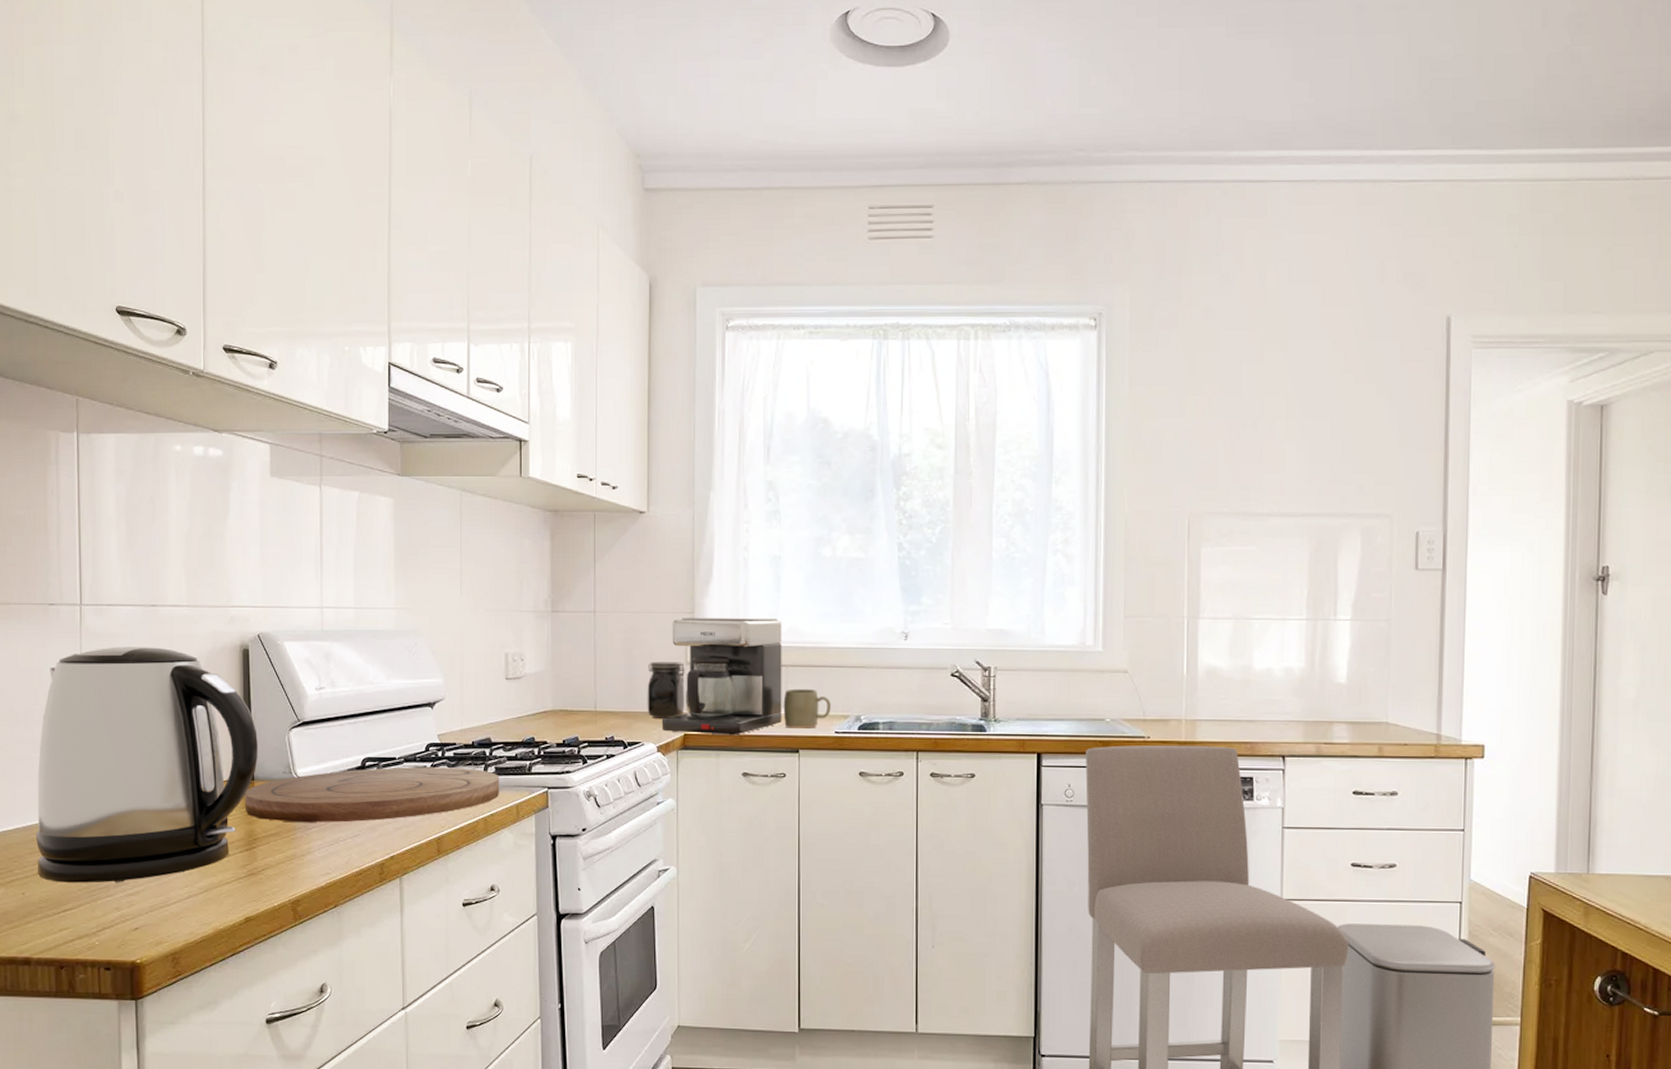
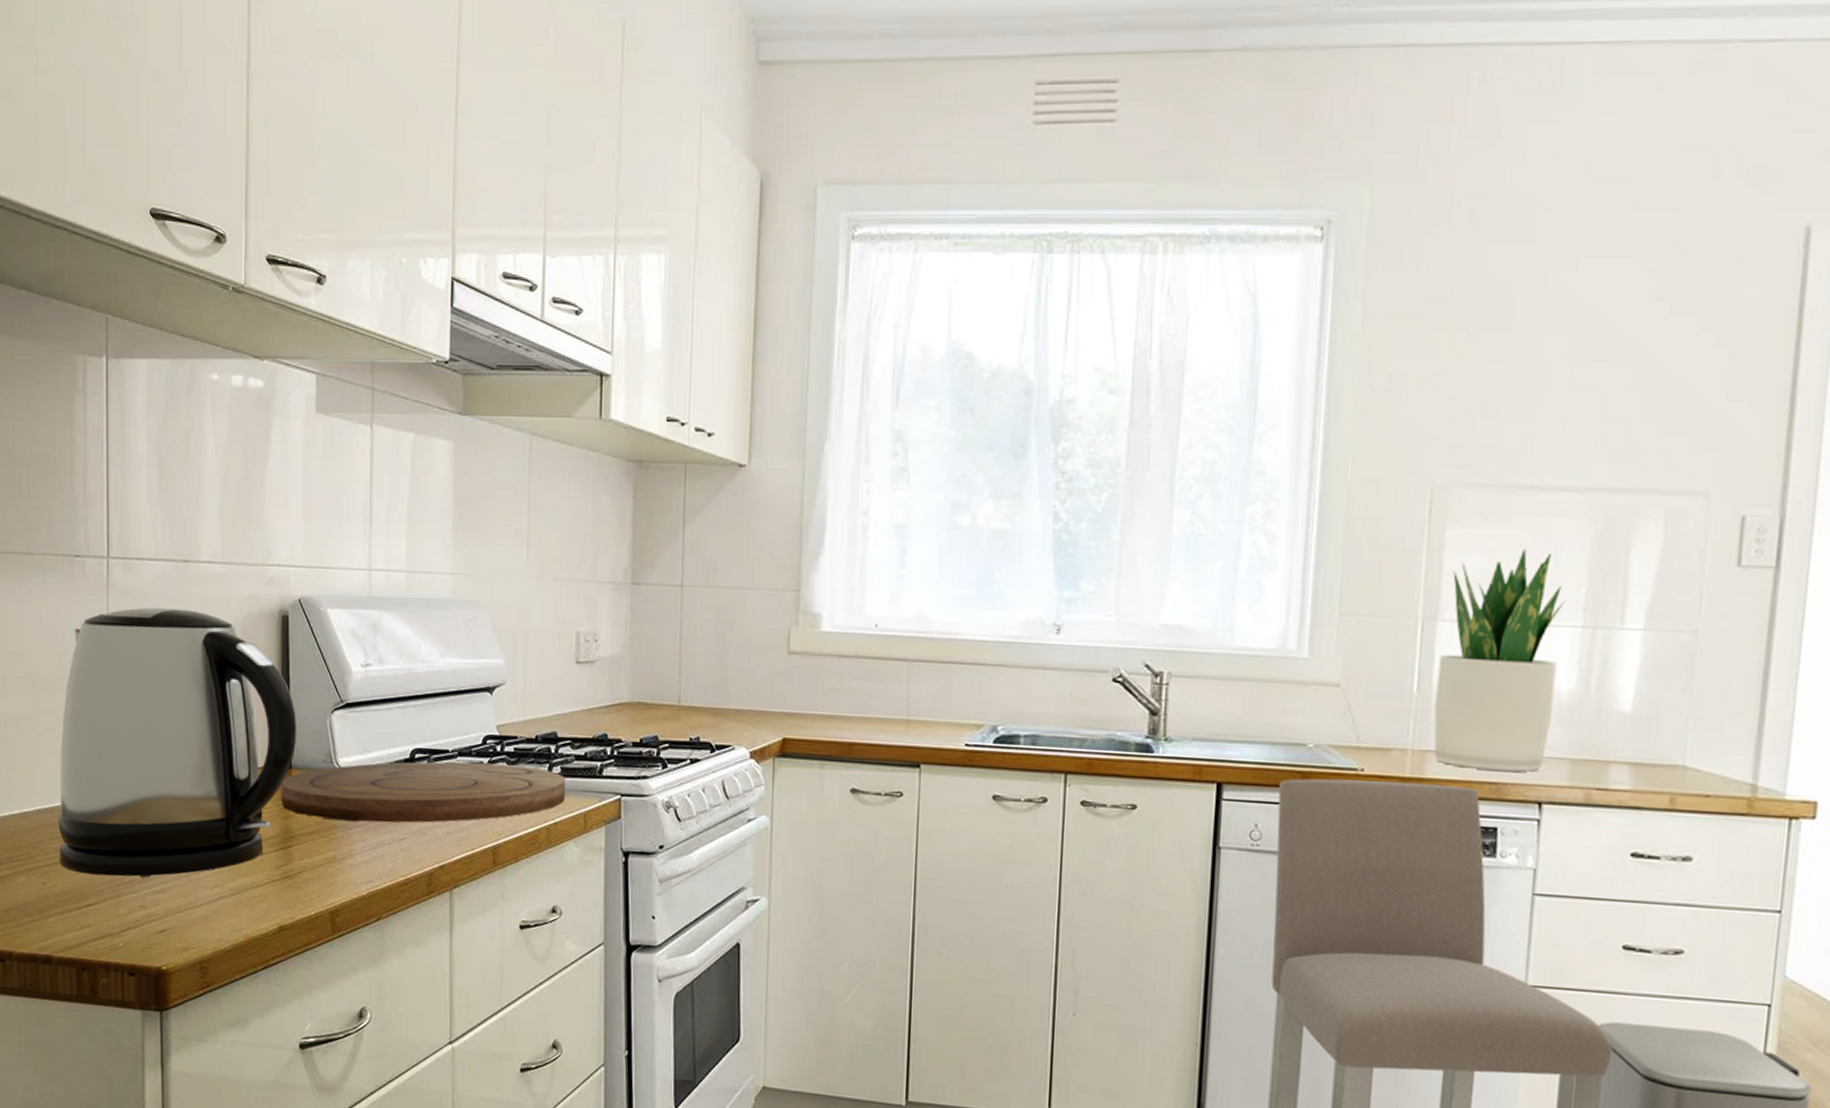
jar: present [647,661,685,720] -> none [740,648,787,720]
coffee maker: present [661,617,782,735] -> none [756,597,906,743]
mug: present [783,688,831,728] -> none [903,688,962,739]
planter: none [1201,561,1293,734] -> present [1433,548,1566,772]

